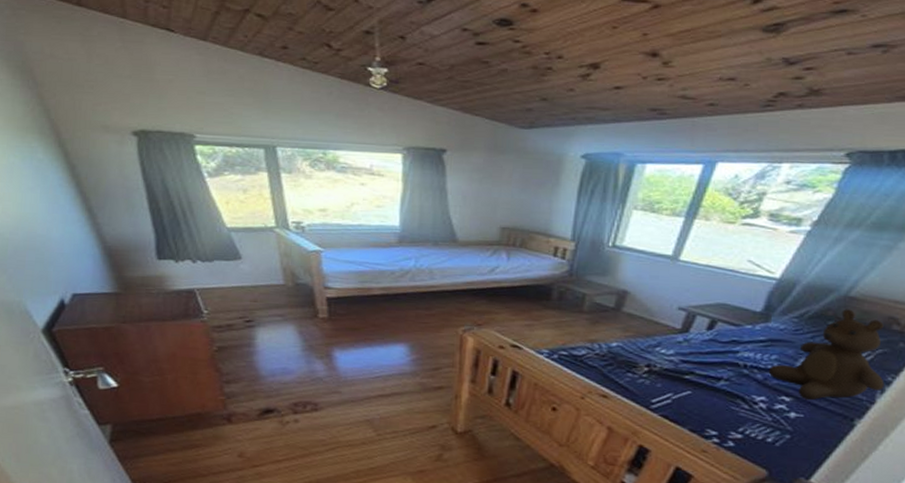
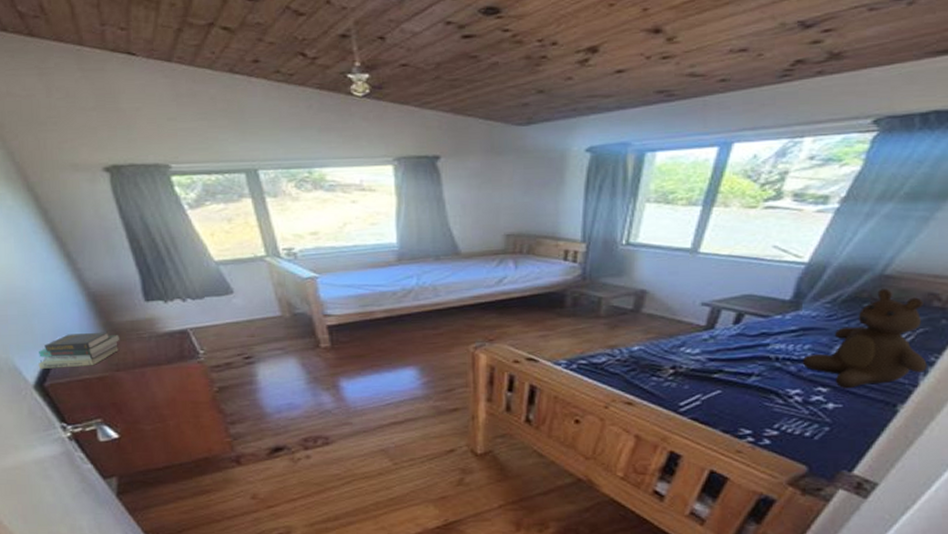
books: none [49,284,130,316] -> present [38,332,120,369]

